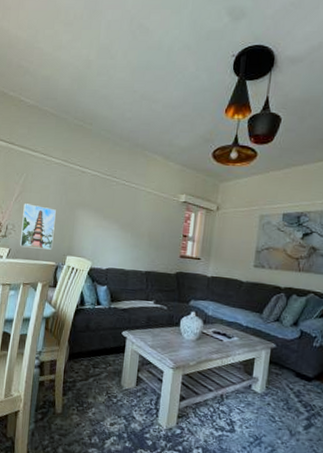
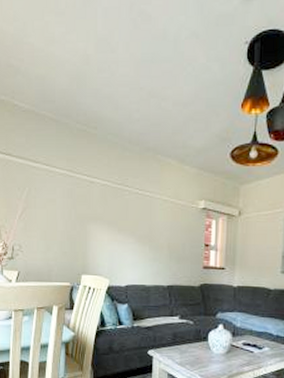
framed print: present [20,203,56,250] -> none [29,221,66,270]

